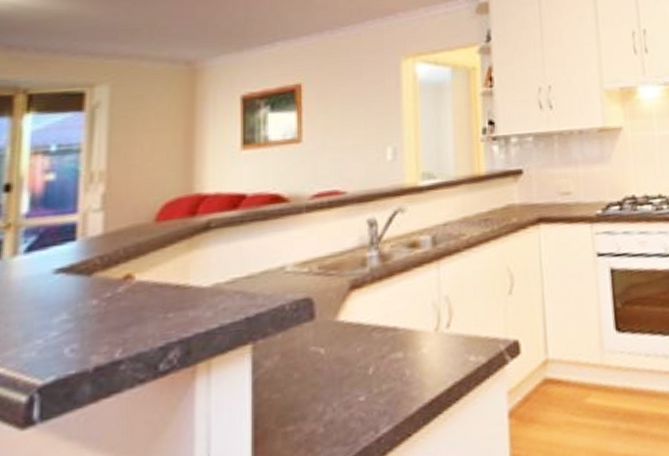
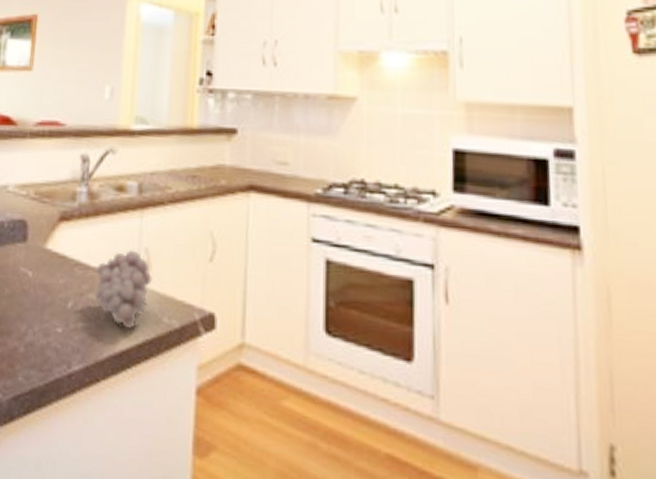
fruit: none [395,301,455,377] -> present [94,250,152,329]

